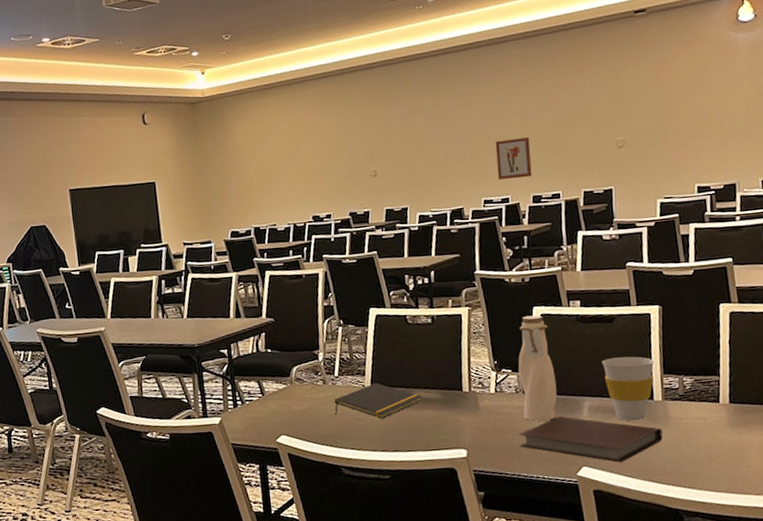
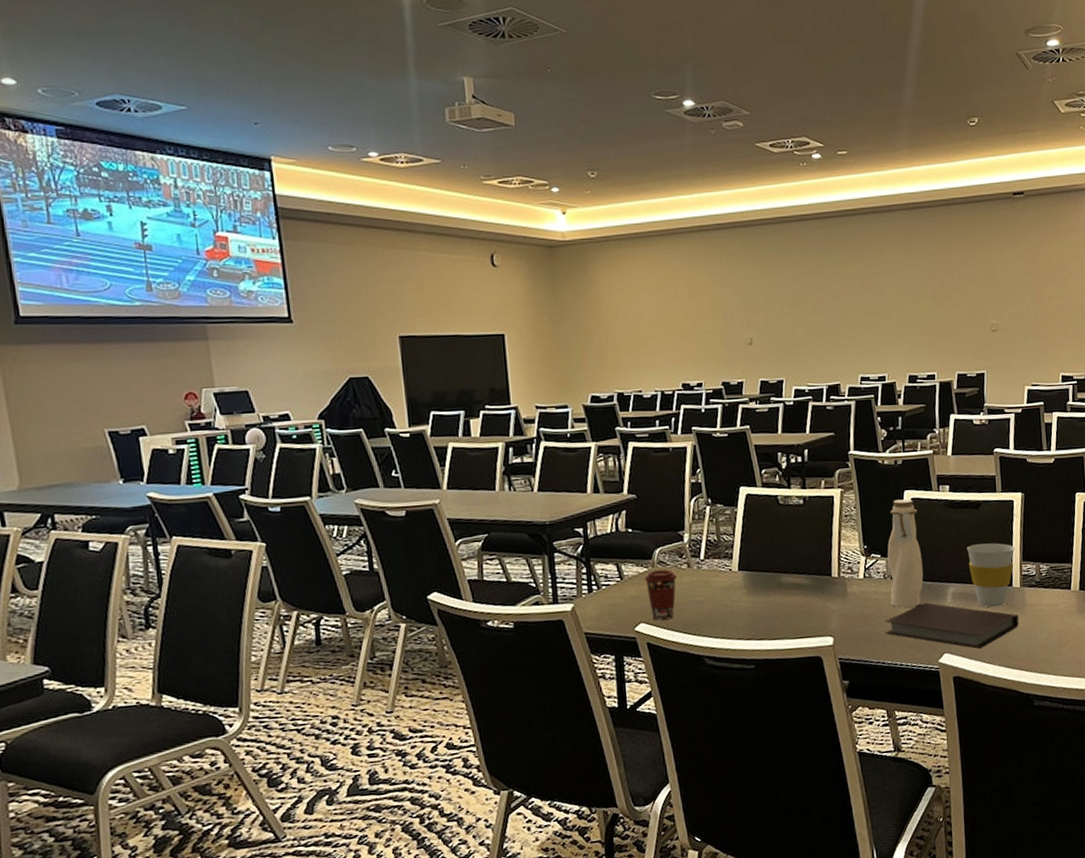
coffee cup: none [283,386,314,433] -> present [644,569,677,621]
notepad: present [334,383,422,419] -> none [698,567,791,605]
wall art: present [495,137,532,180] -> none [874,314,909,357]

